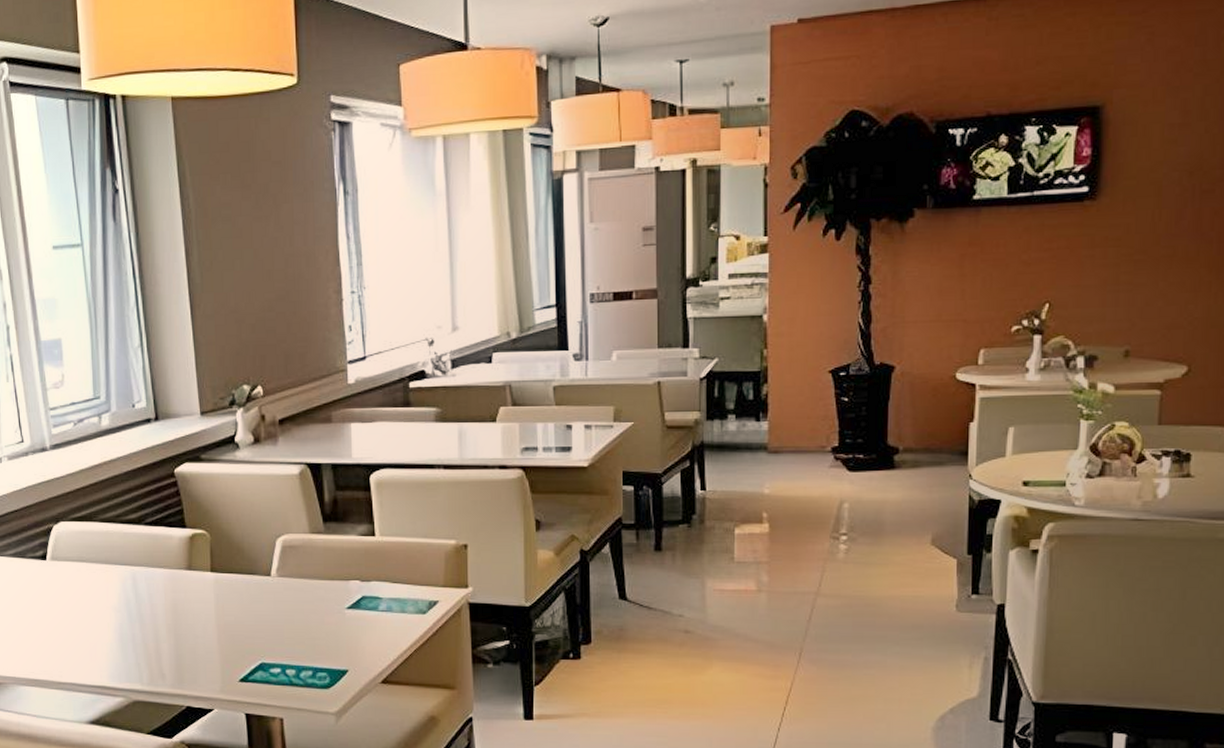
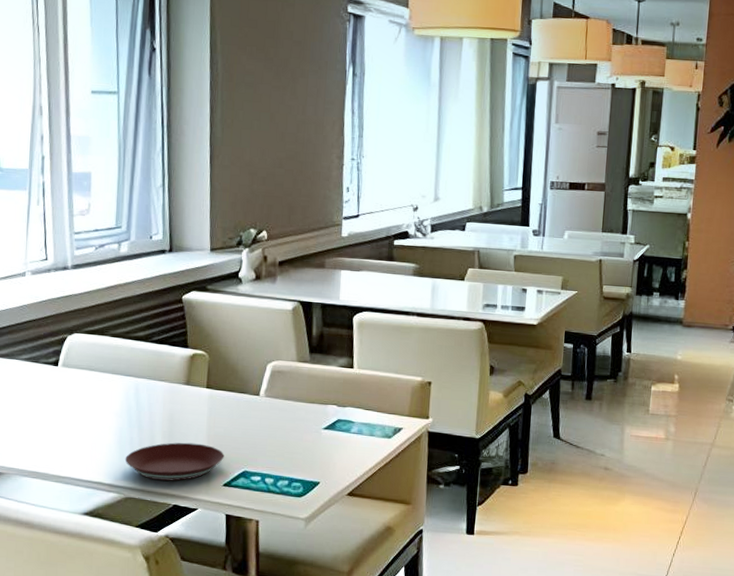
plate: none [128,635,238,680] -> present [125,442,224,481]

